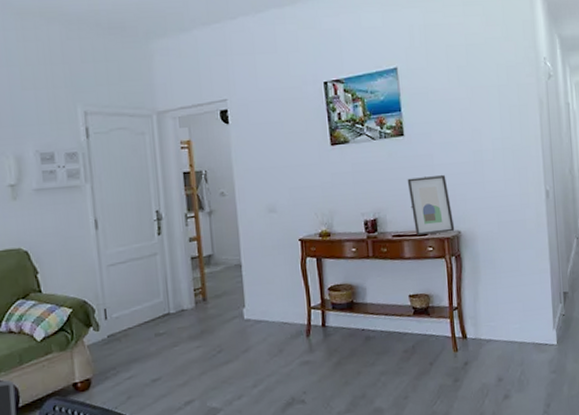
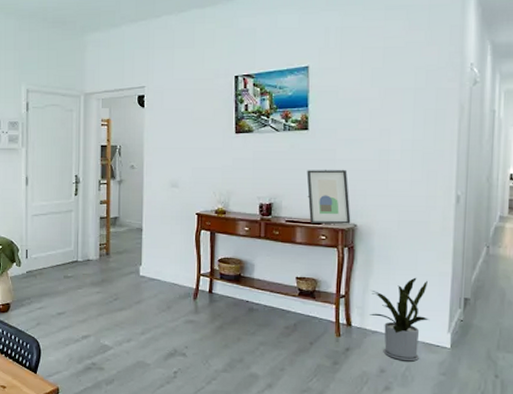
house plant: none [482,278,536,367] -> present [370,277,430,363]

